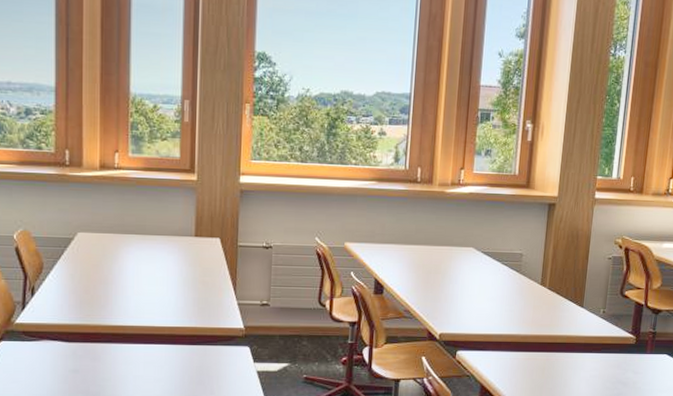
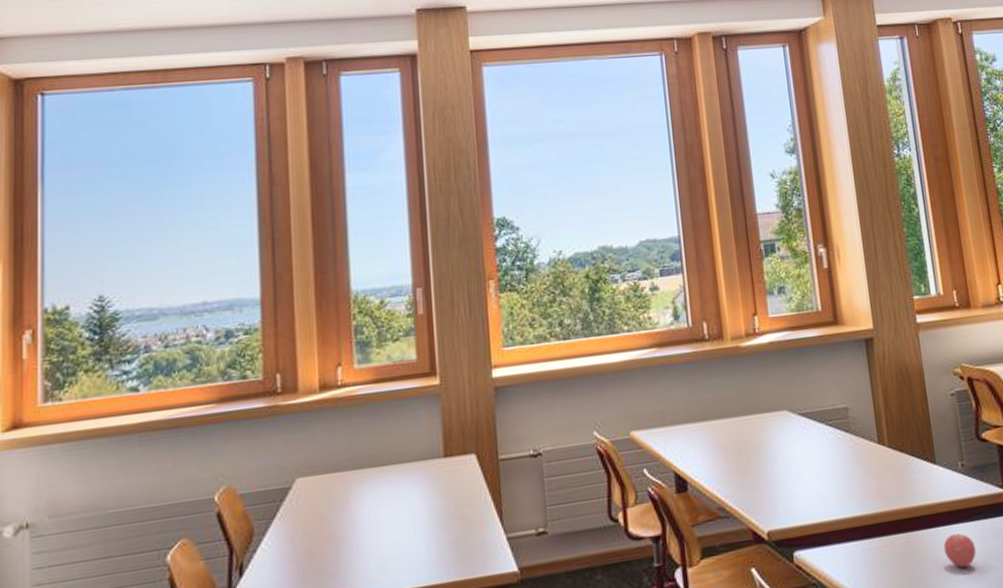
apple: none [573,360,599,384] -> present [943,533,977,568]

